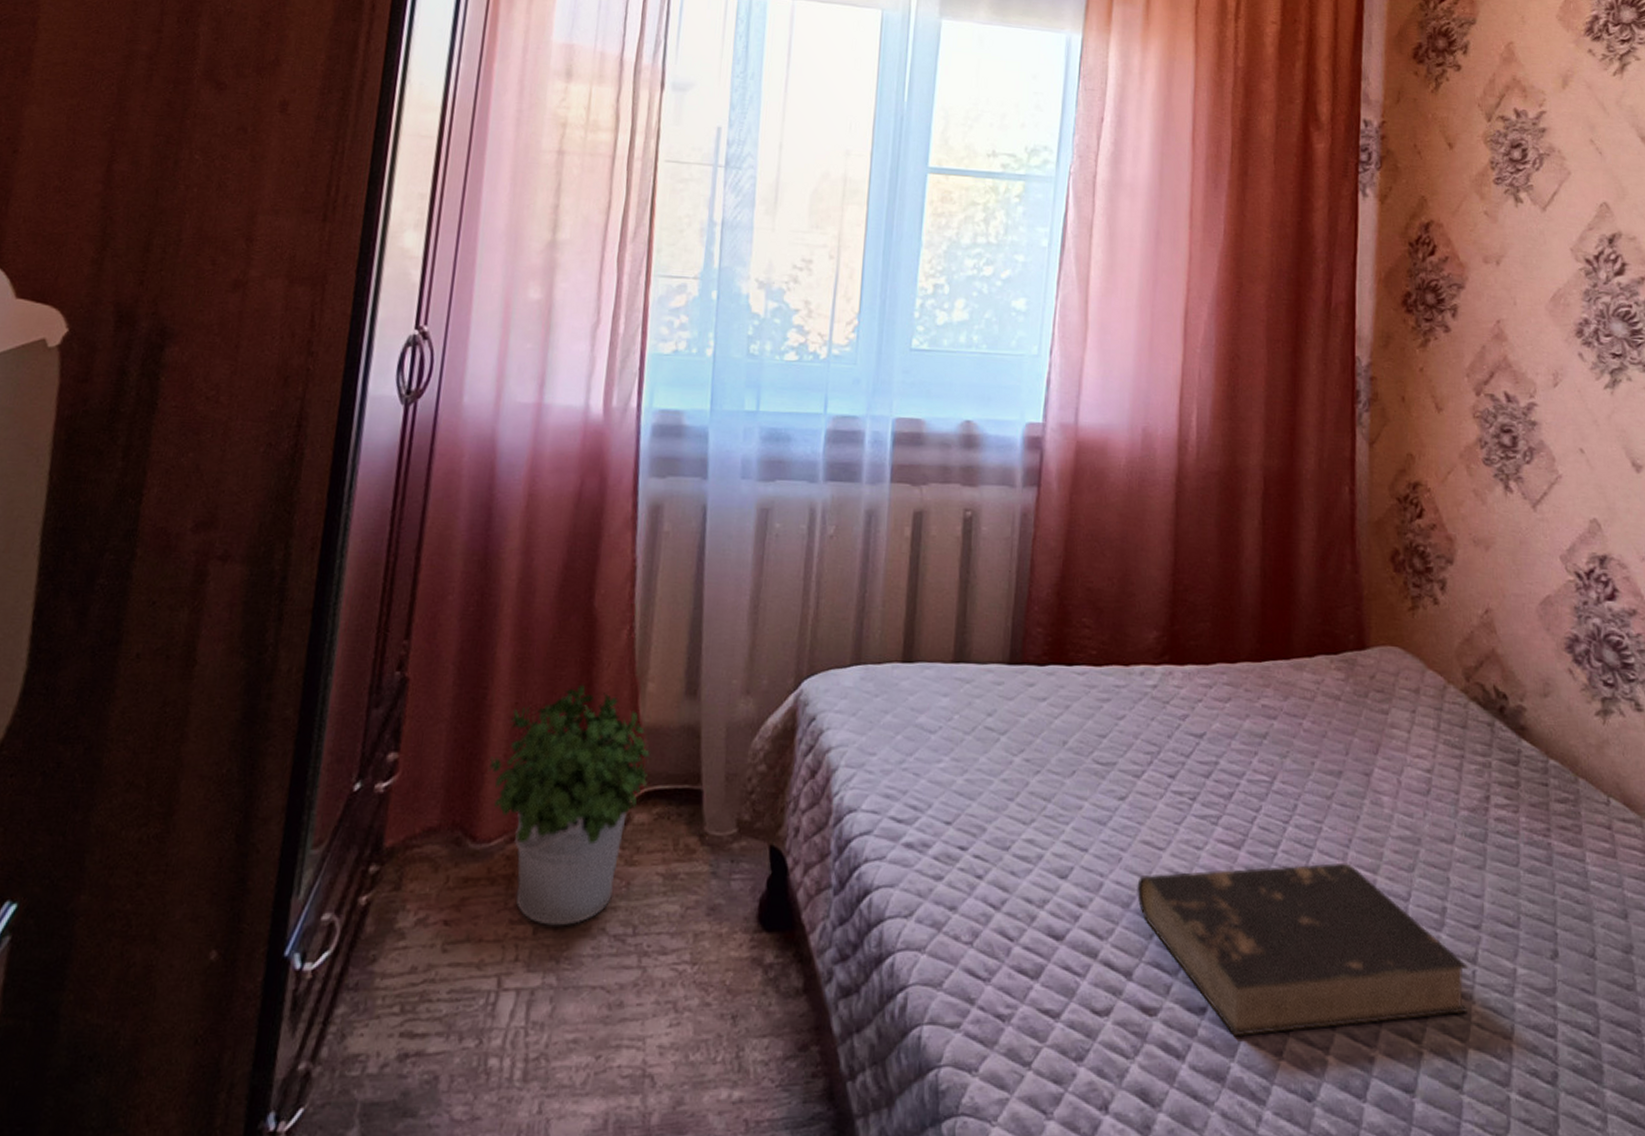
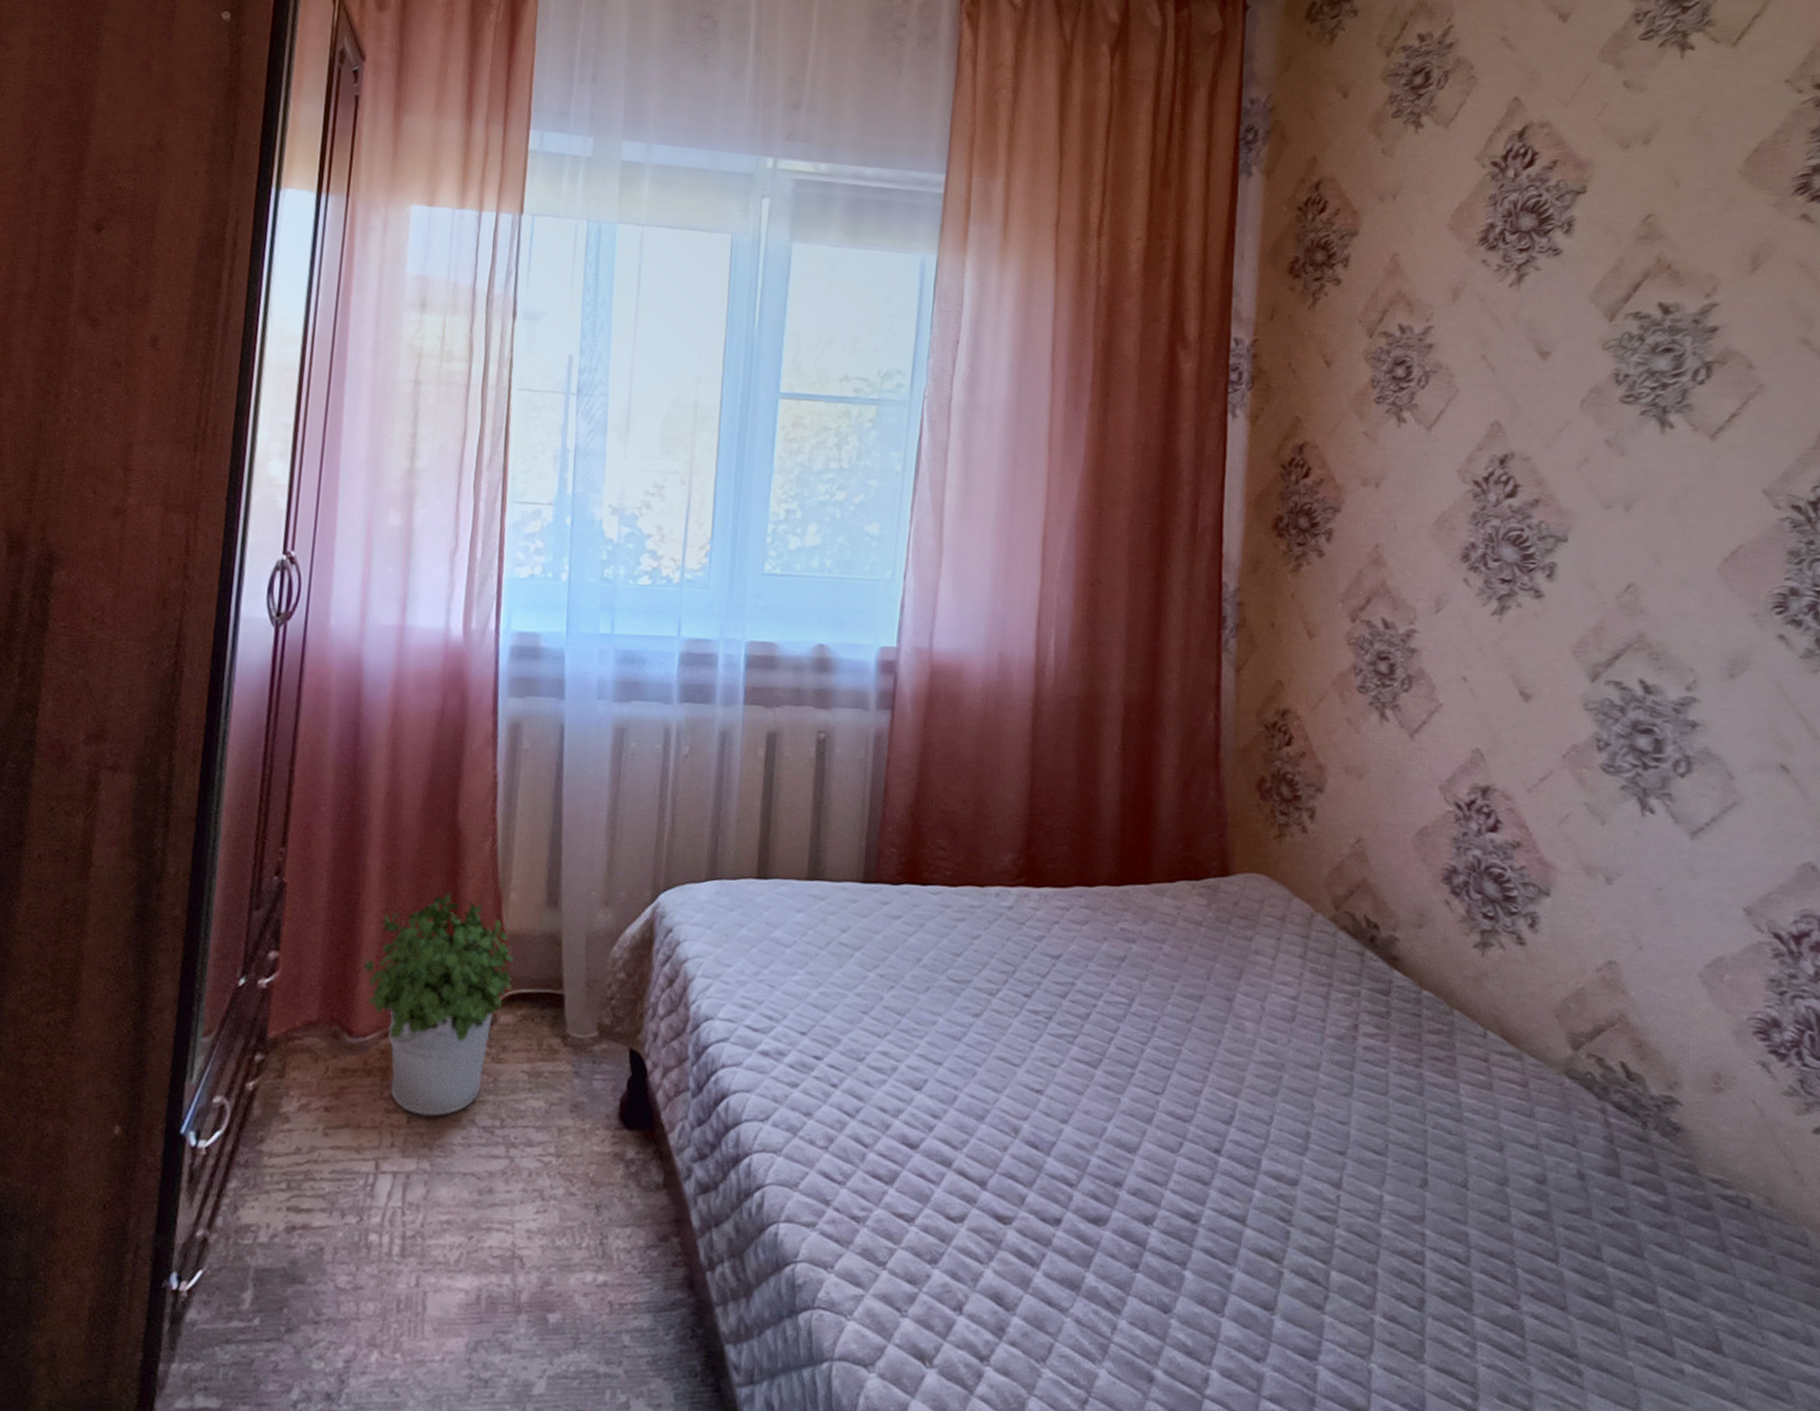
book: present [1136,862,1469,1037] -> none [990,1084,1333,1248]

